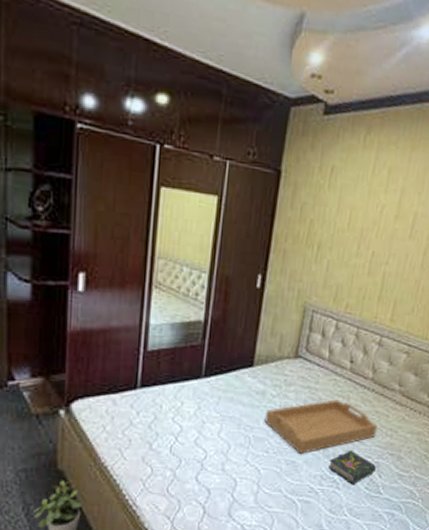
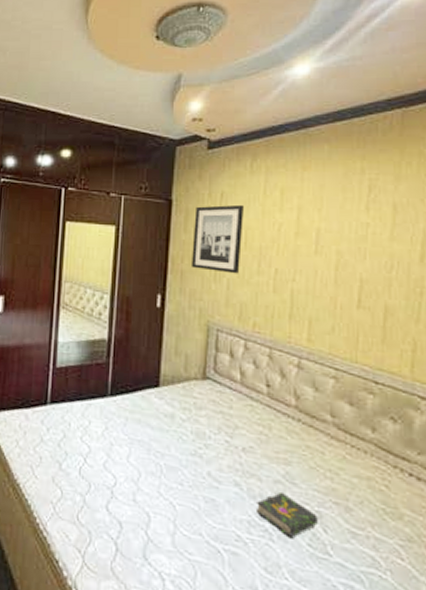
serving tray: present [264,399,377,454] -> none [176,428,311,491]
wall art: none [293,180,352,255] -> present [190,204,243,274]

